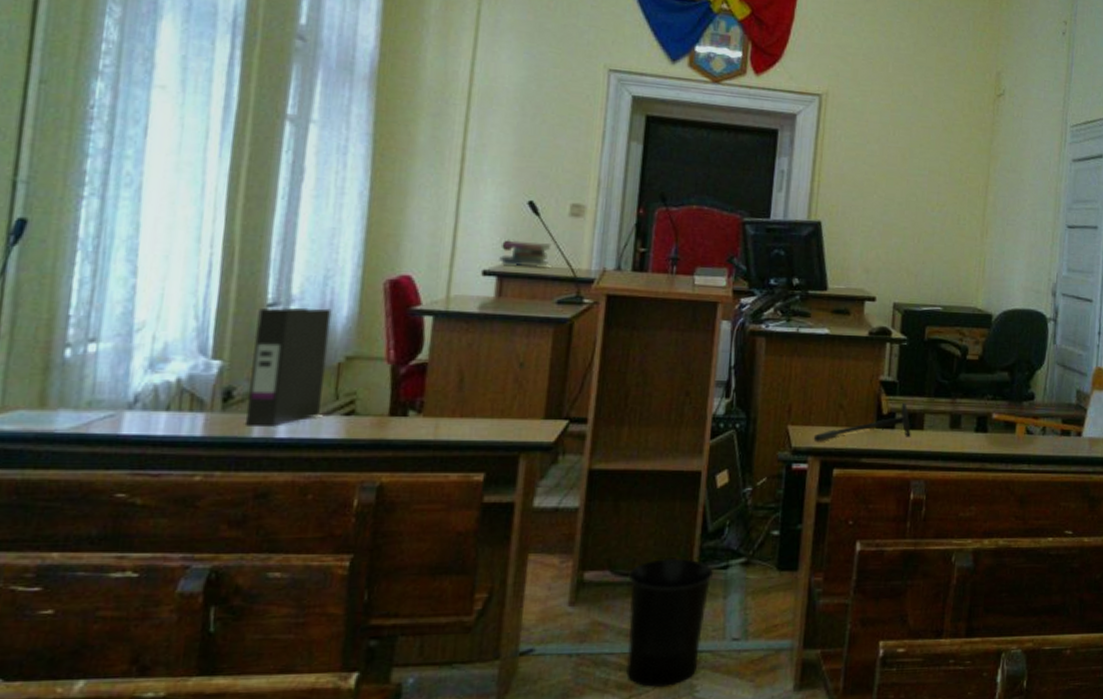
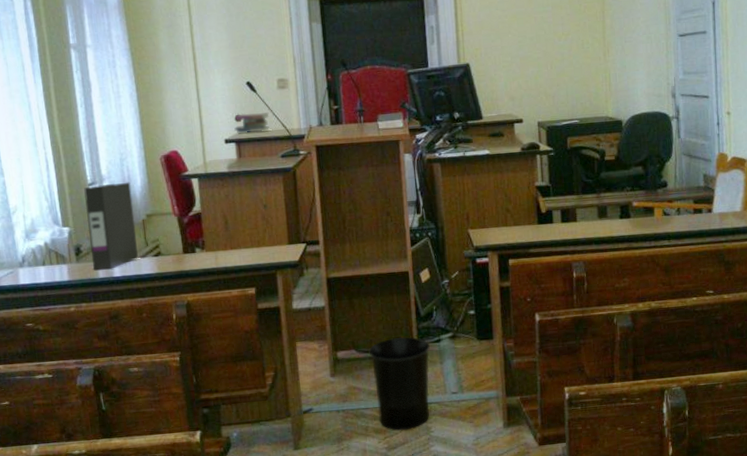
microphone: present [813,402,911,443] -> none [489,201,567,241]

